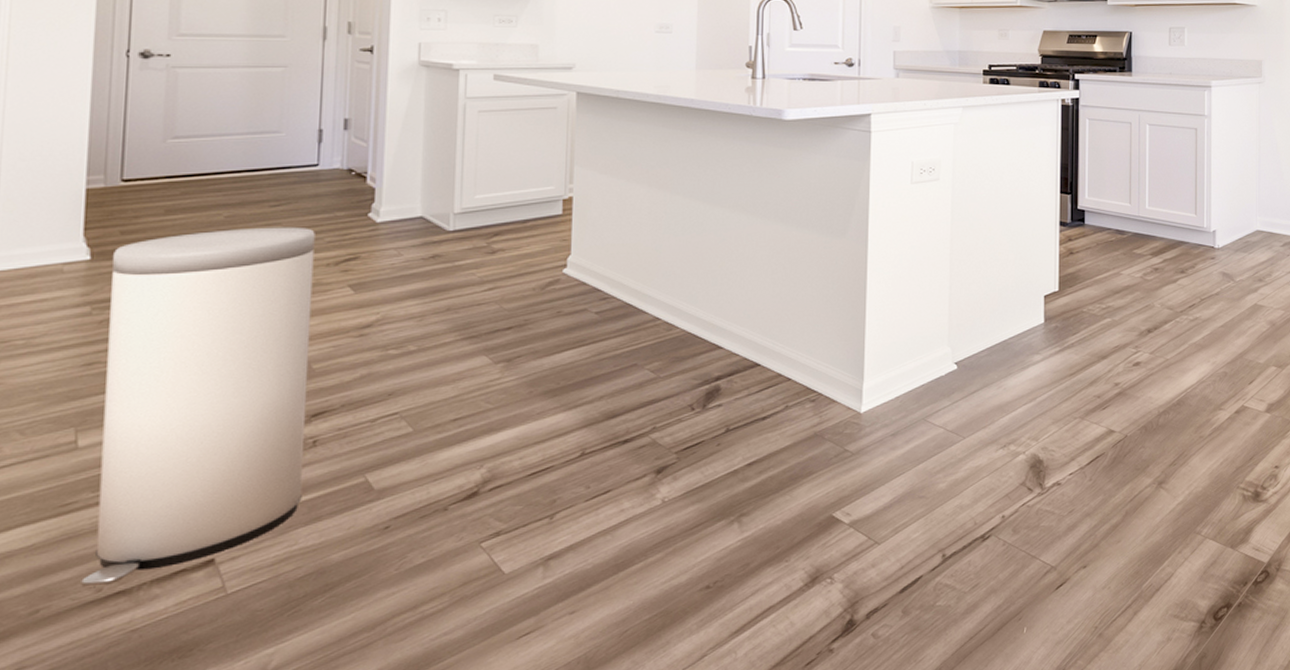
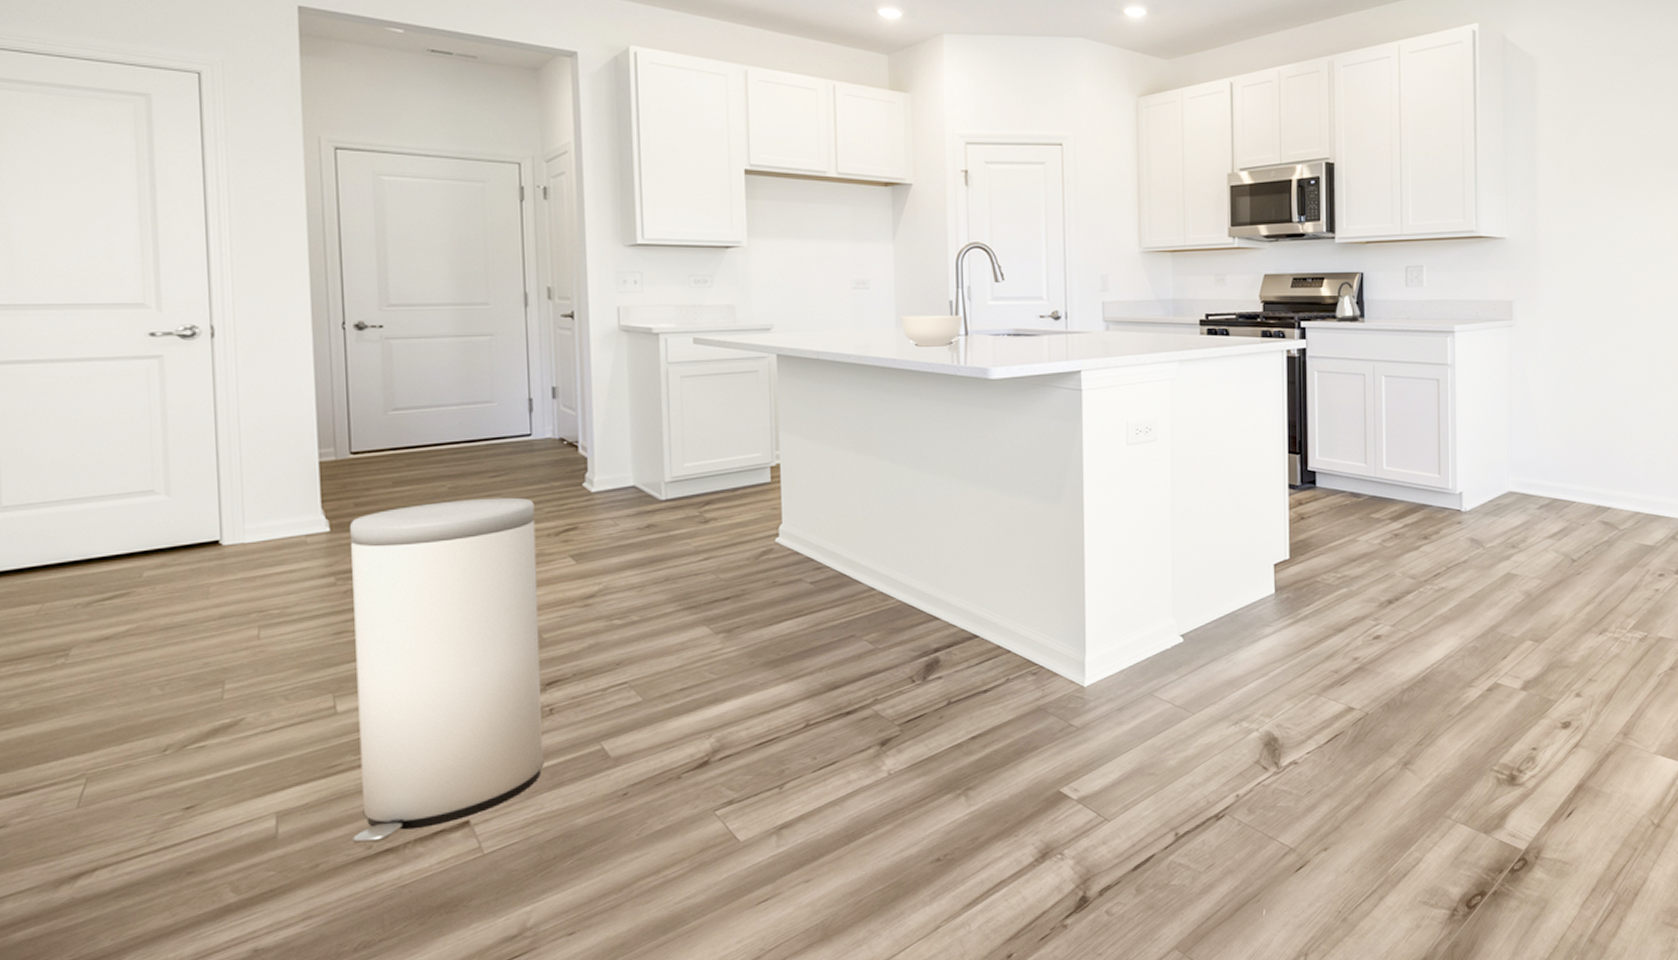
bowl: none [700,59,761,89] -> present [900,315,963,347]
kettle: none [1106,40,1129,76] -> present [1335,282,1360,323]

